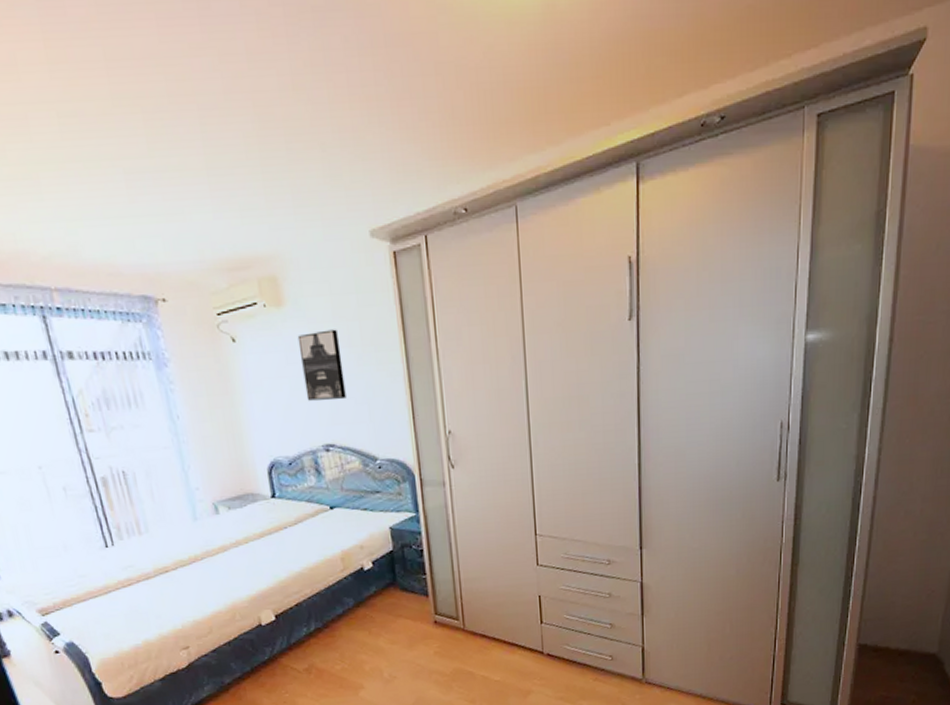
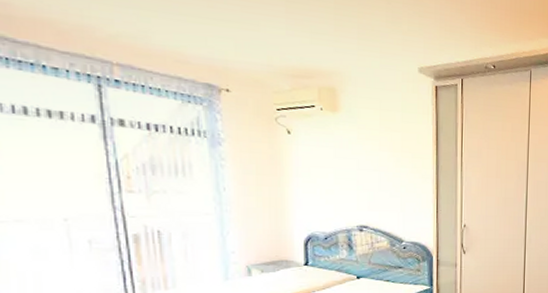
wall art: present [297,329,346,401] -> none [347,135,383,191]

